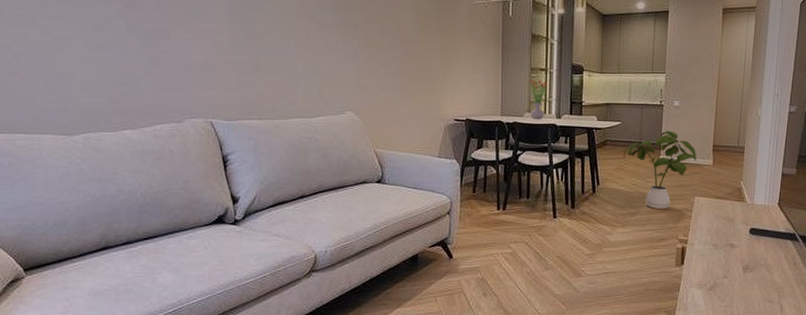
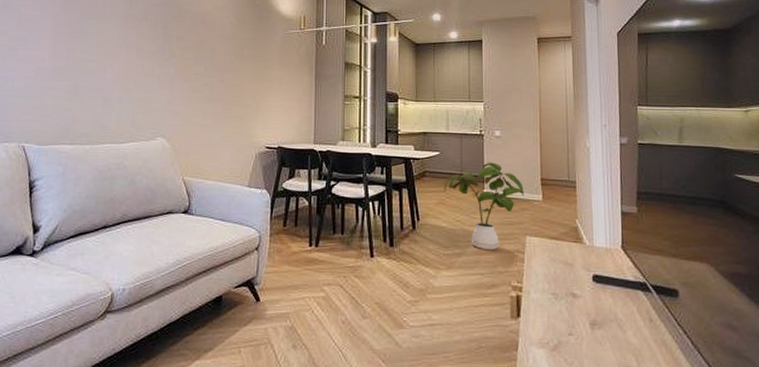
flower arrangement: present [527,79,547,120] -> none [341,107,361,149]

